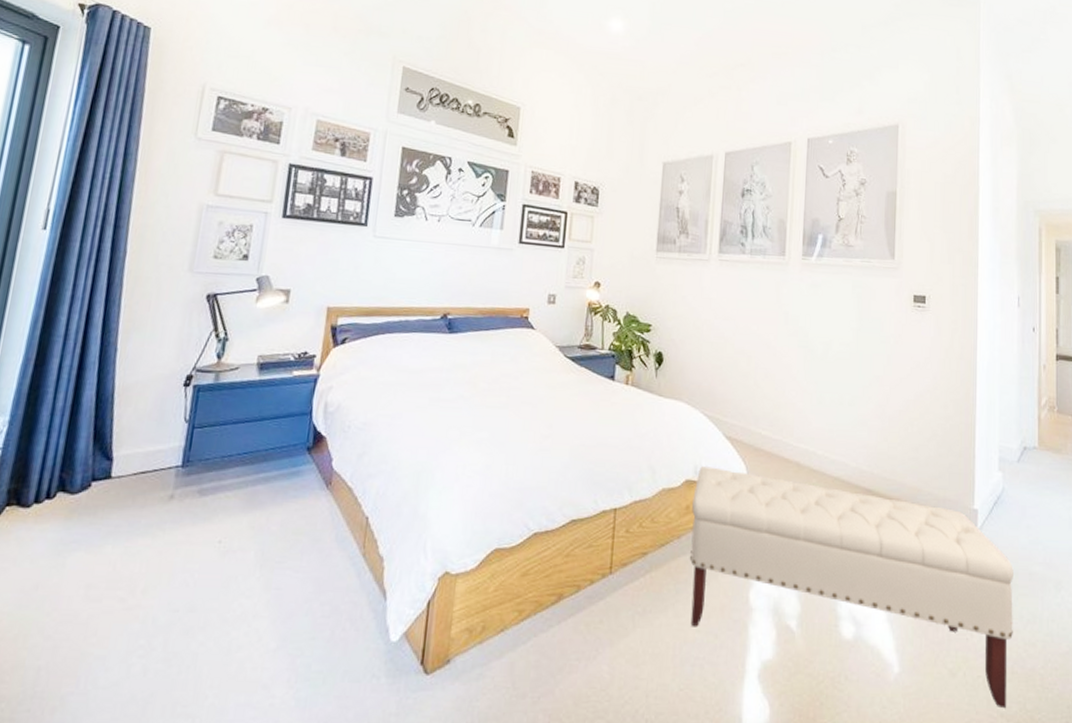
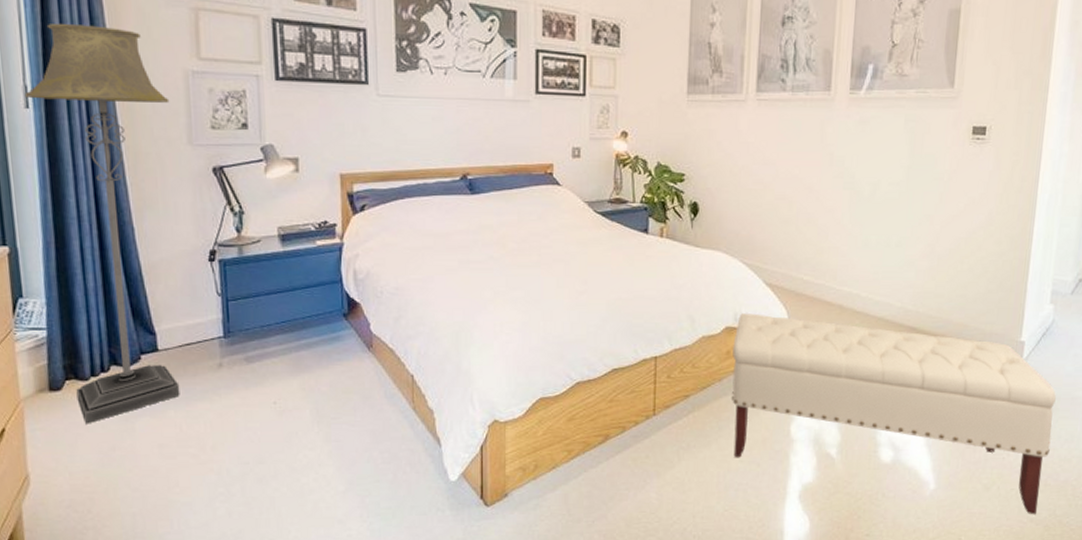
floor lamp: none [12,156,180,557] -> present [24,23,180,424]

